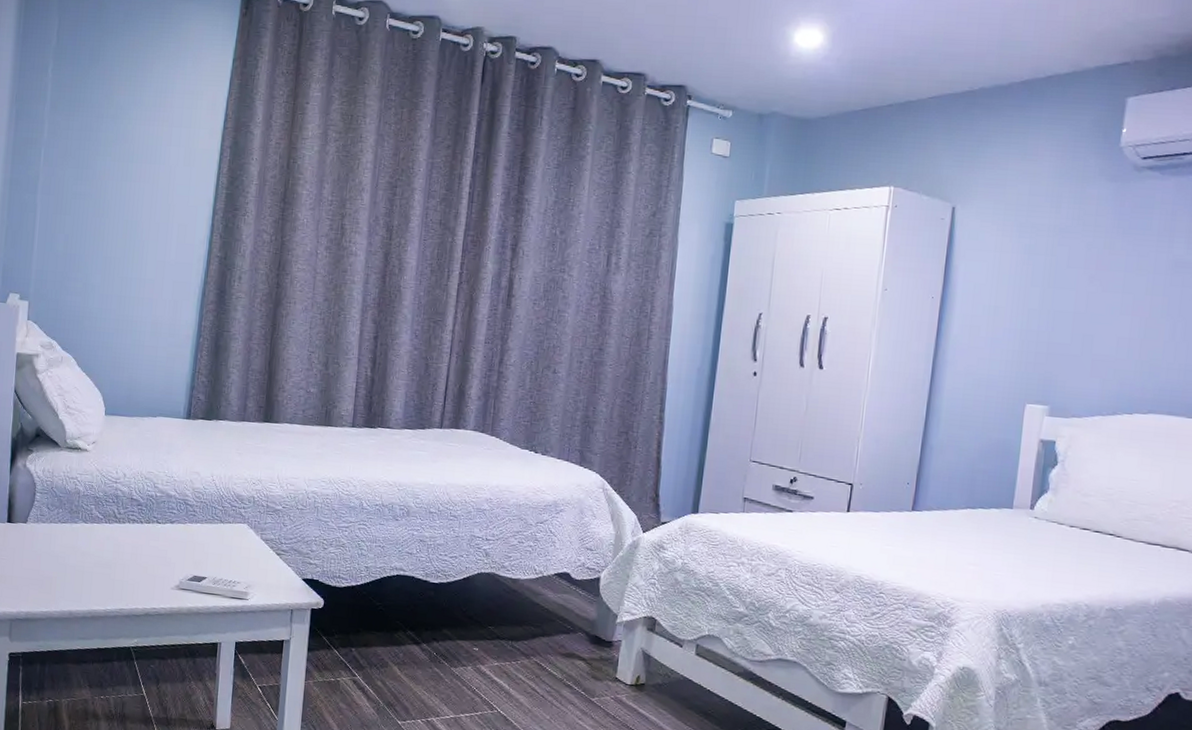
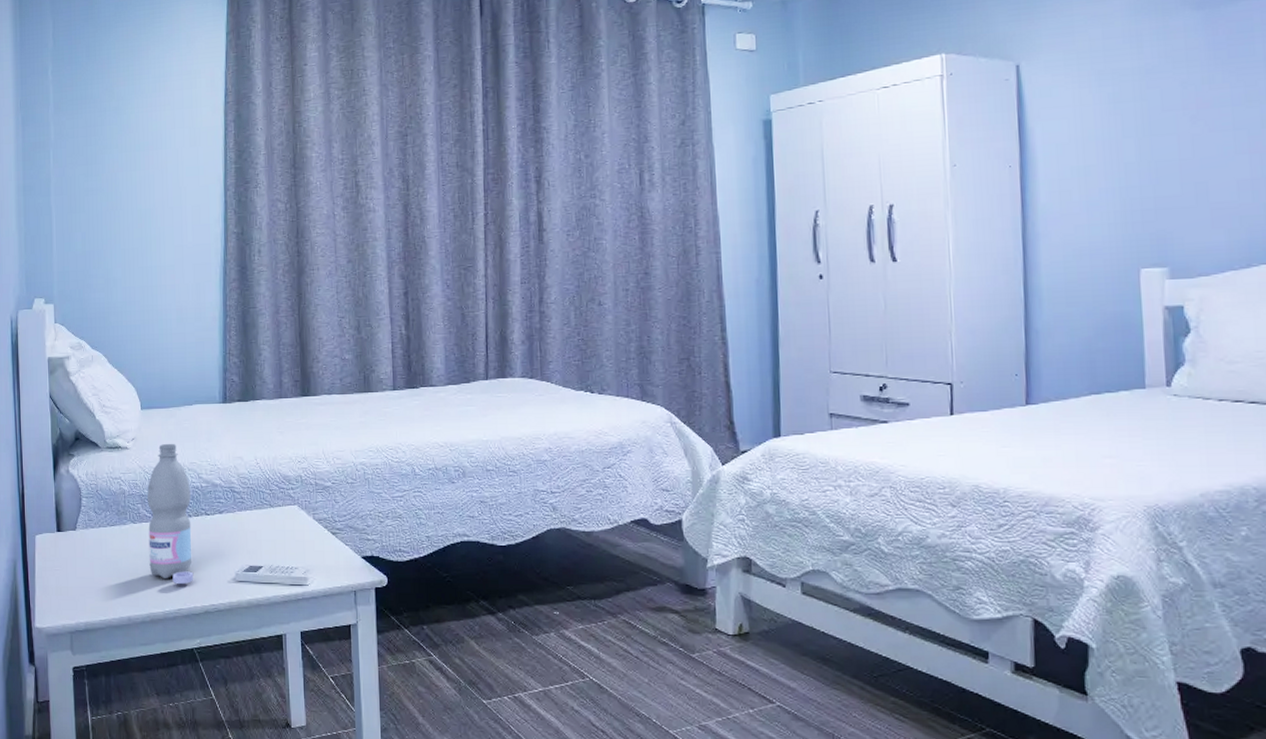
water bottle: none [96,451,145,586] -> present [147,444,194,585]

